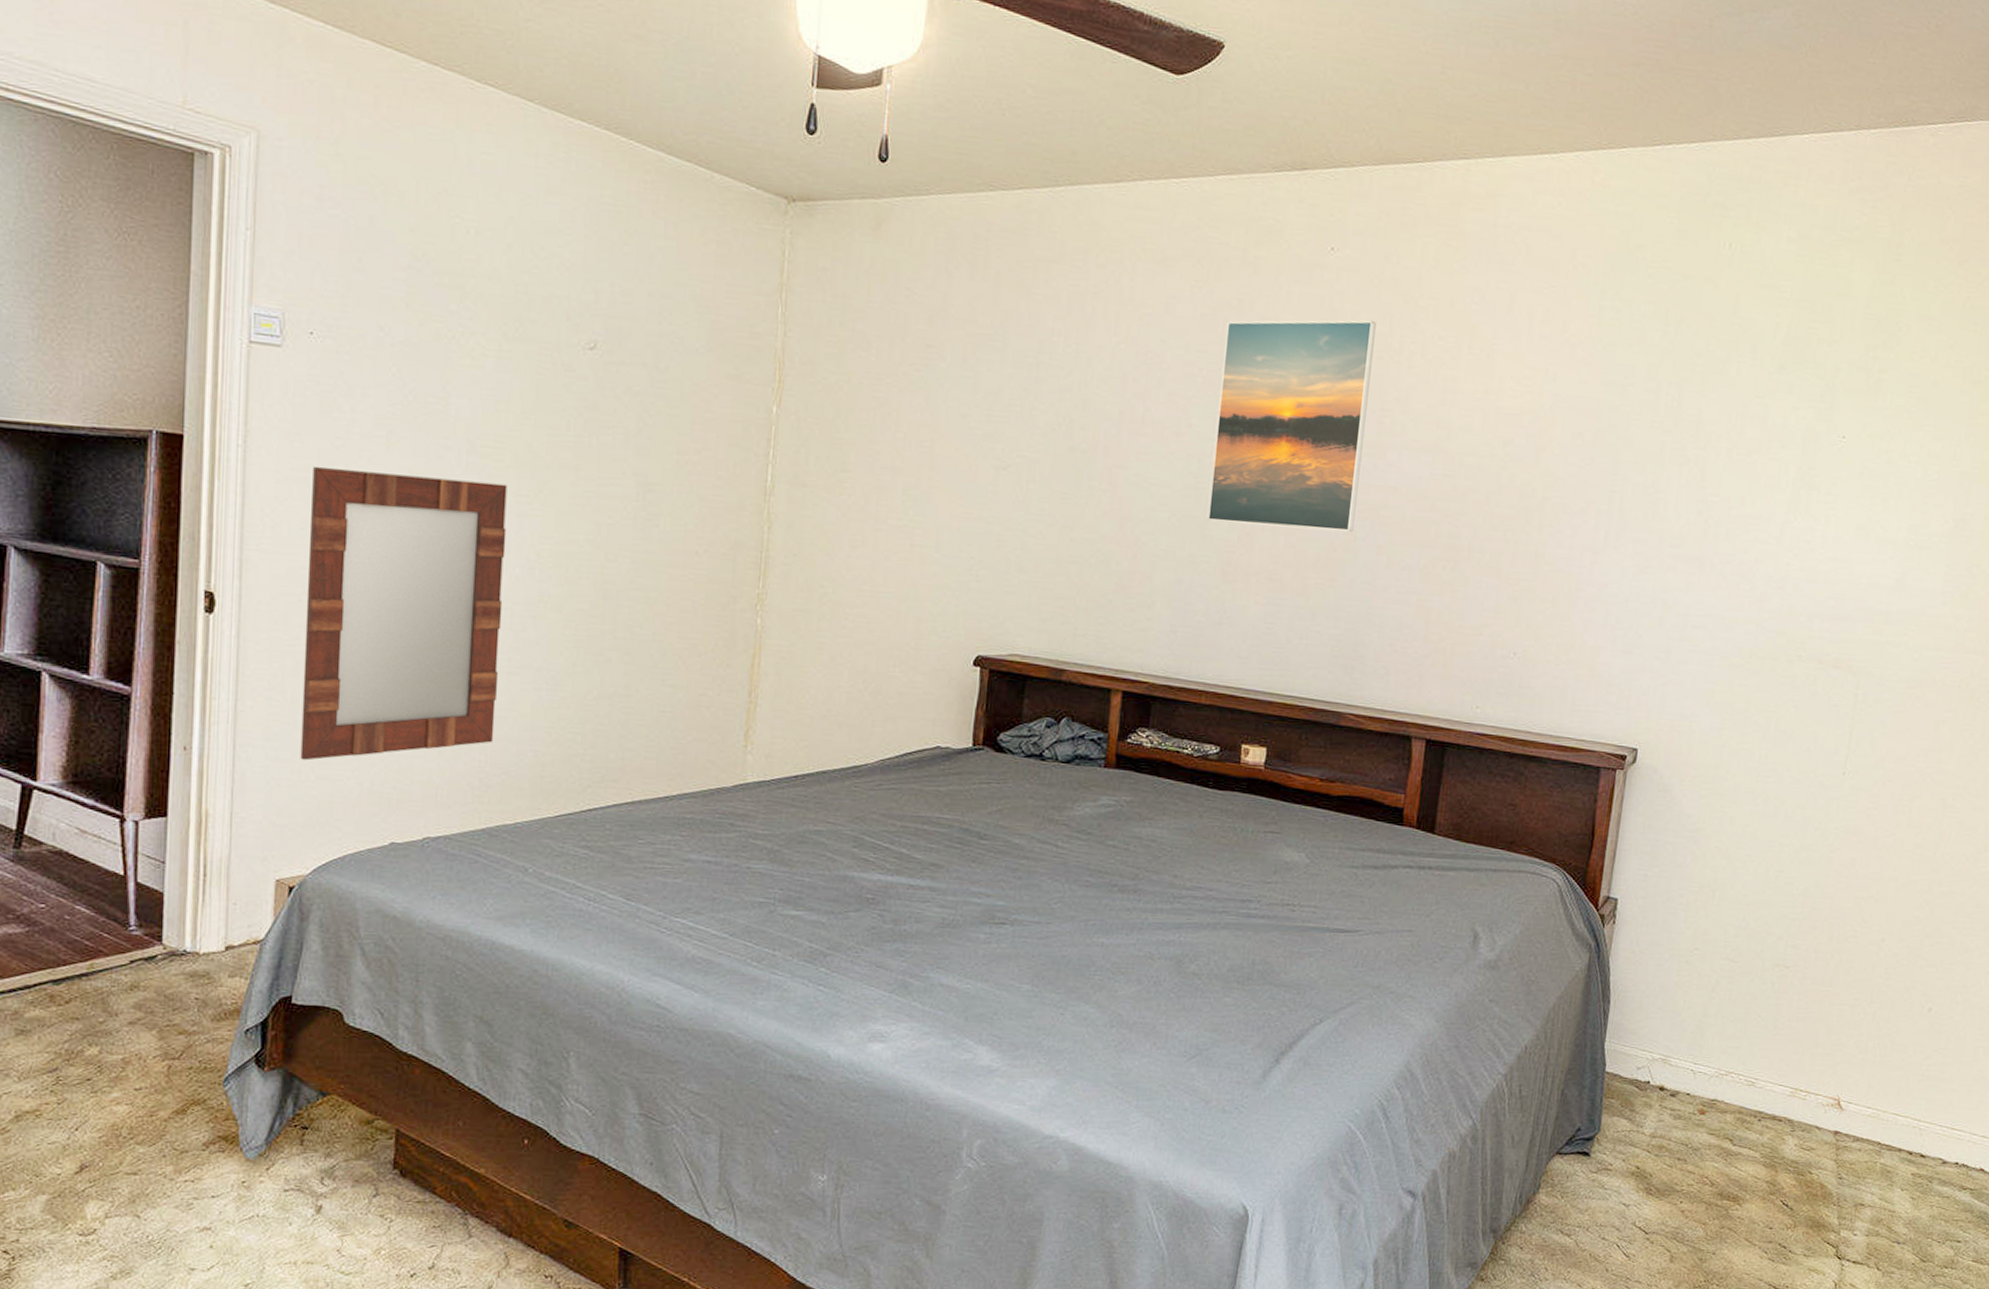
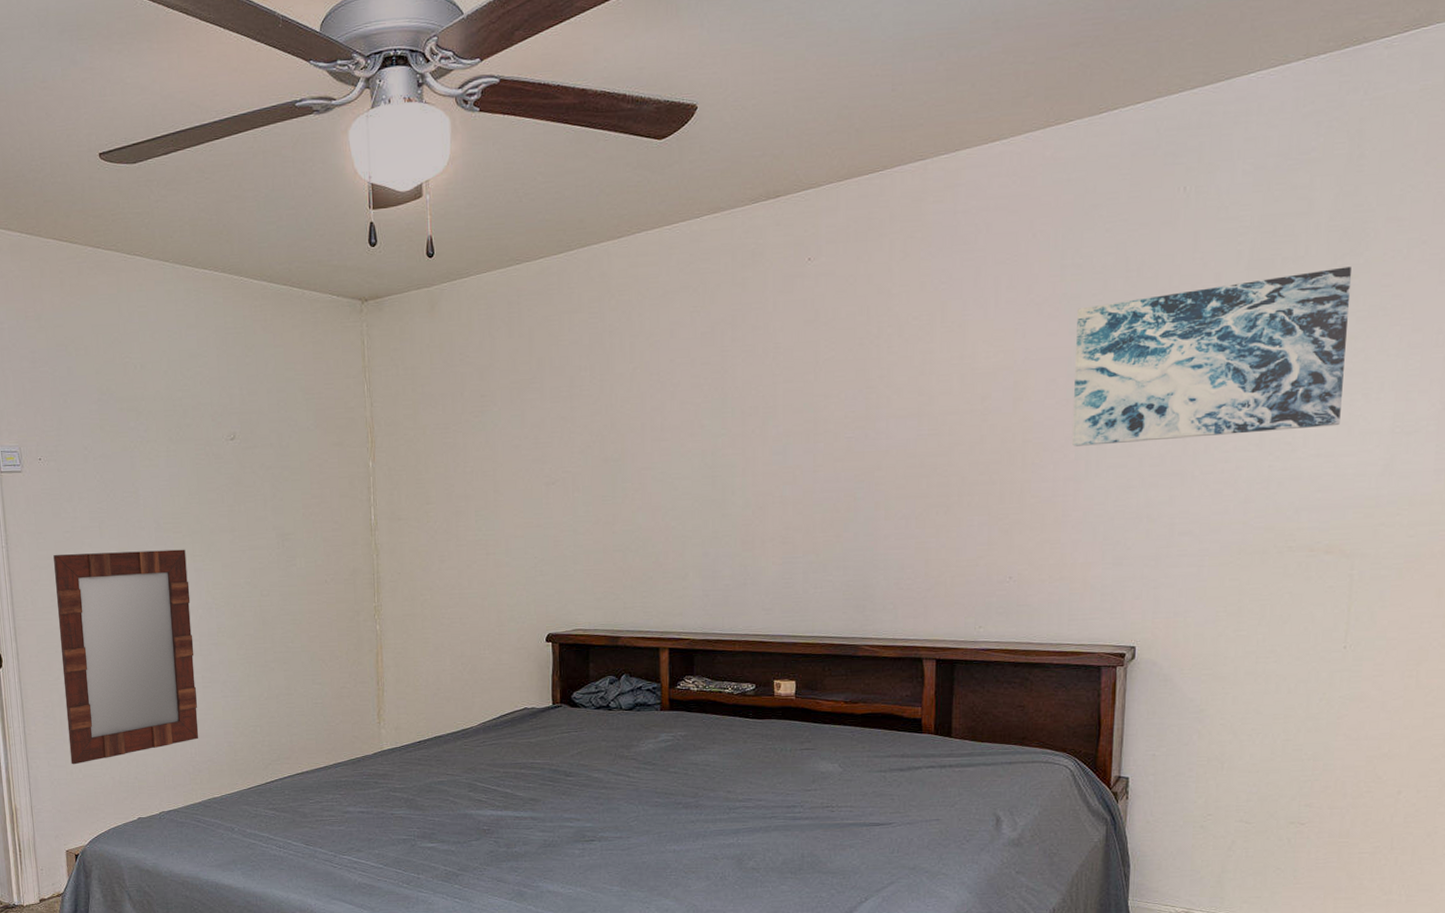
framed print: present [1207,320,1376,533] -> none [724,313,855,502]
wall art: none [1593,357,1882,530] -> present [1072,266,1351,446]

